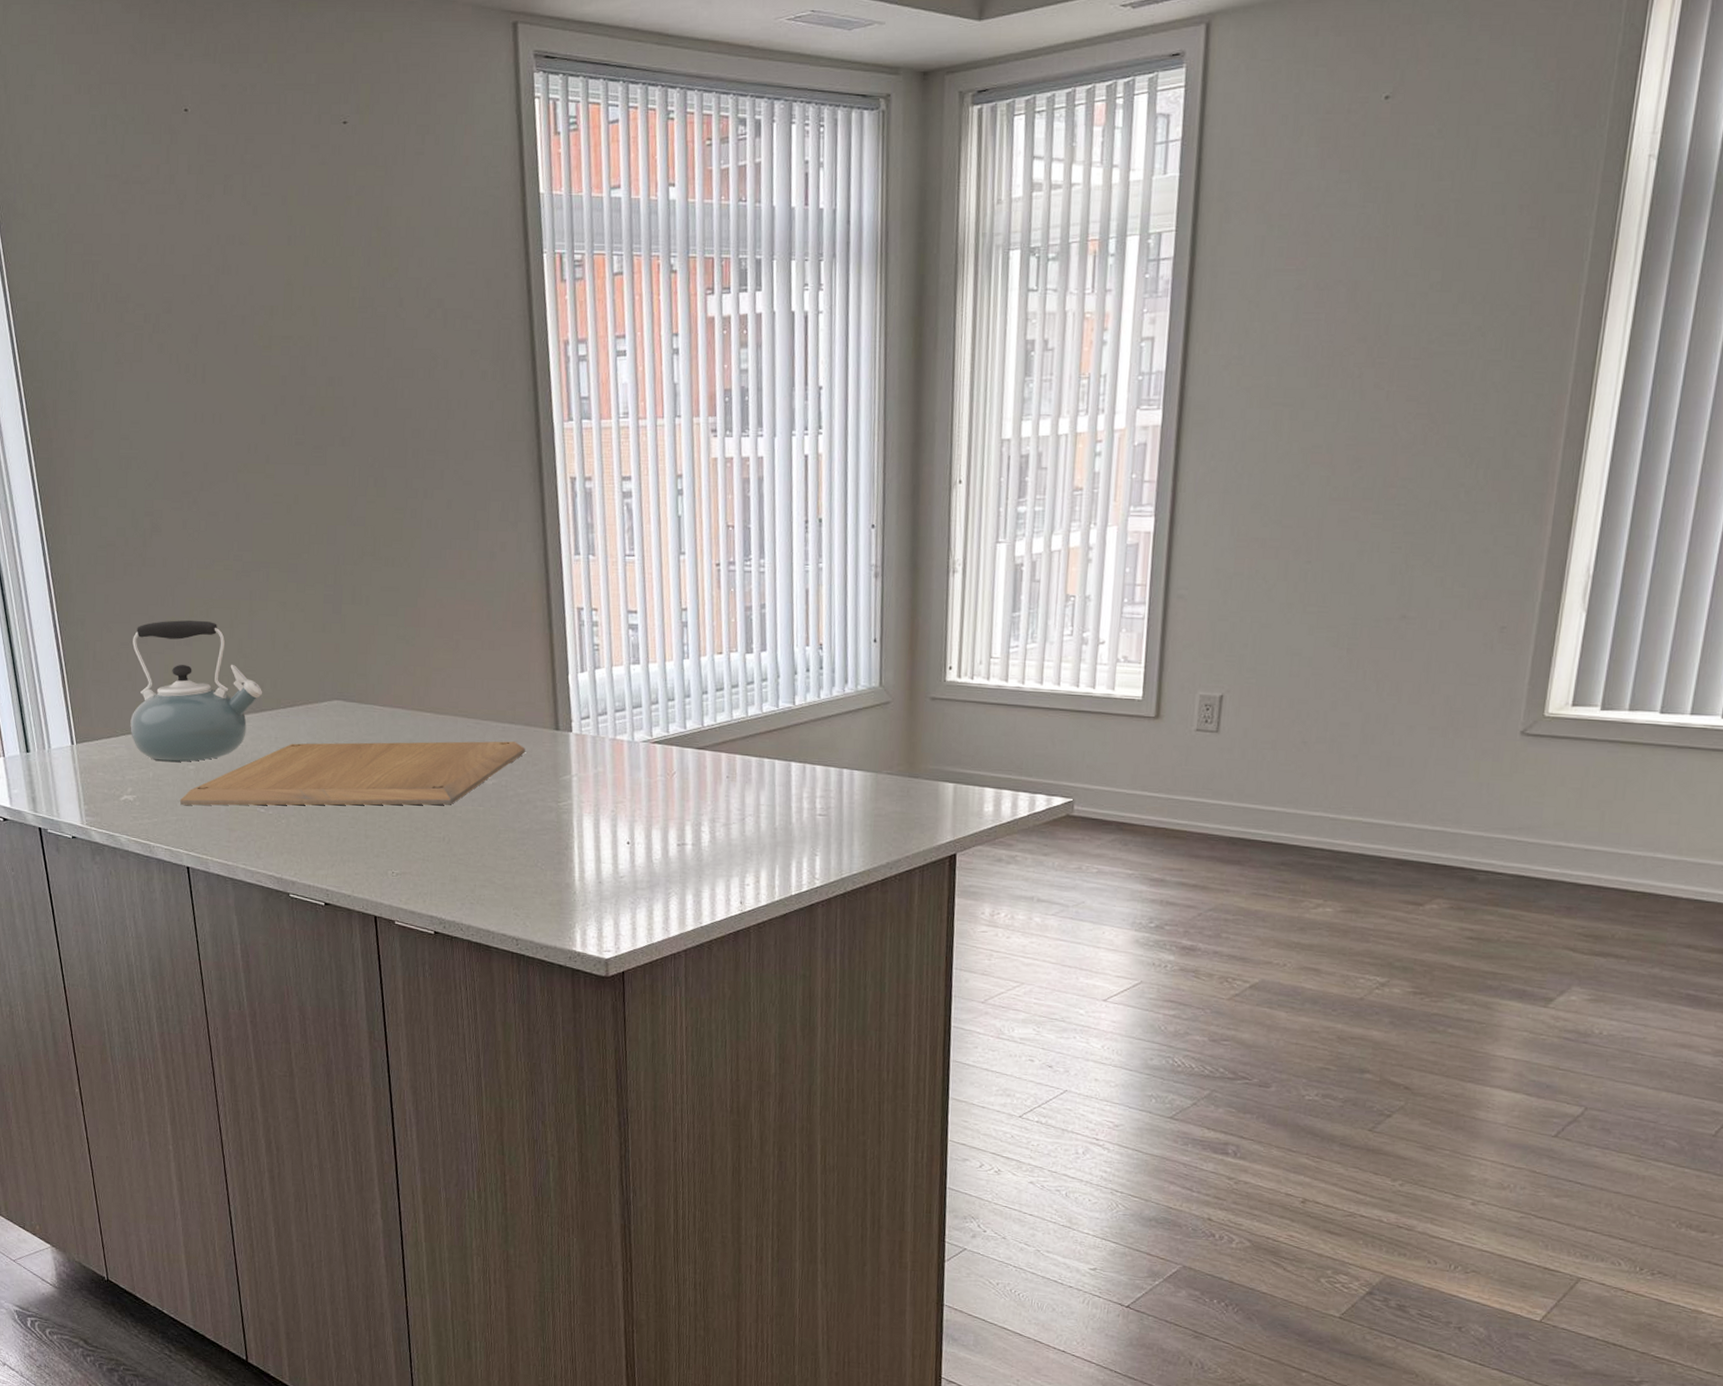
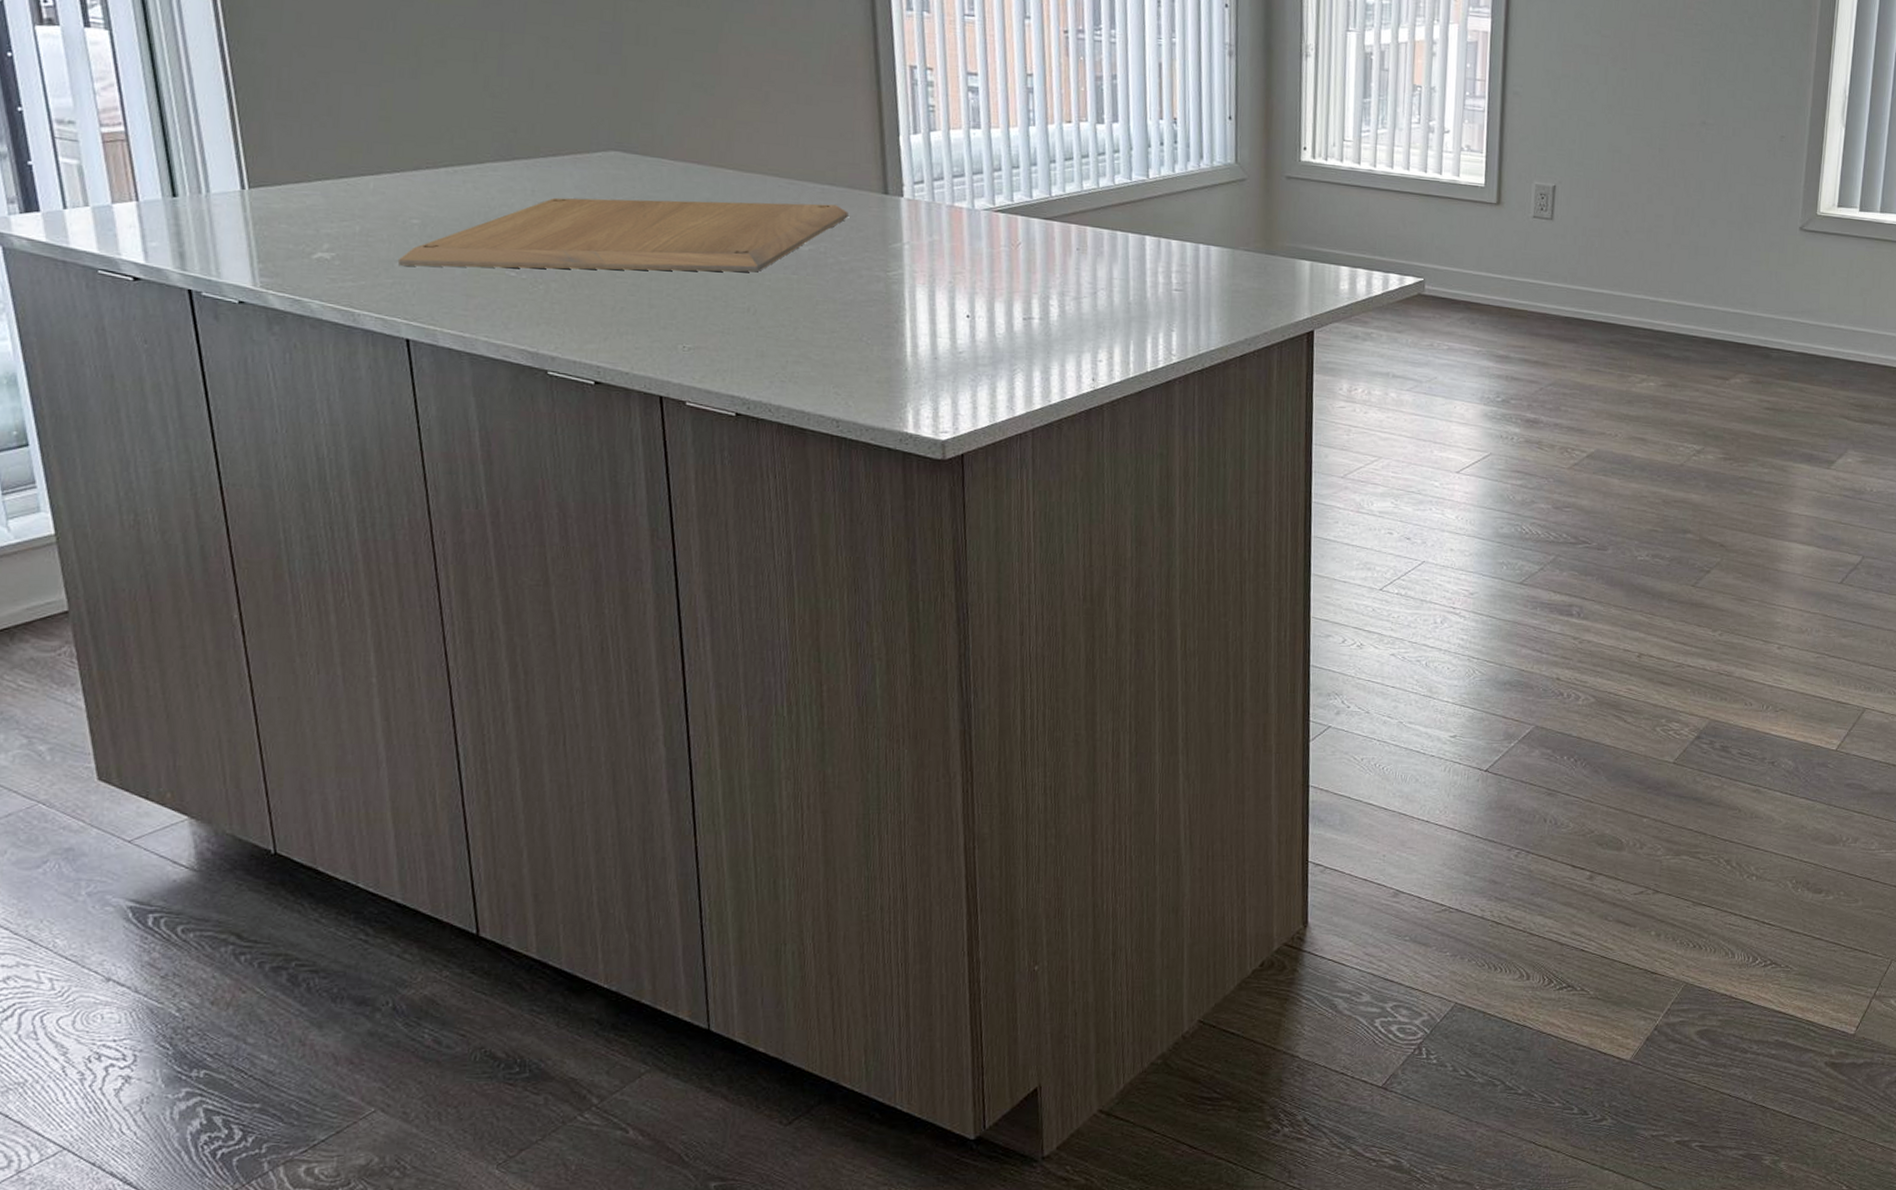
kettle: present [130,620,263,763] -> none [328,48,517,215]

